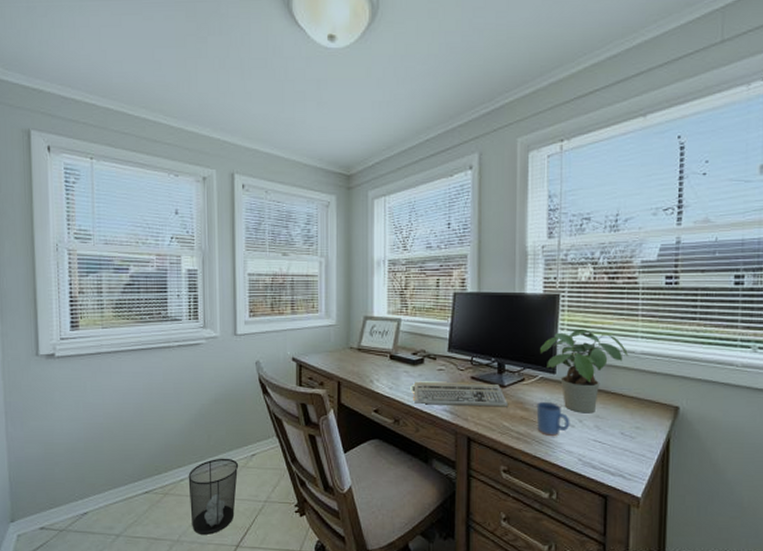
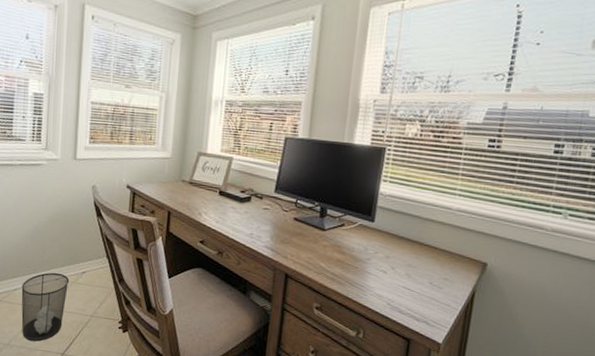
computer keyboard: present [412,381,509,407] -> none [237,217,327,249]
mug: present [536,402,570,436] -> none [351,247,384,280]
potted plant: present [540,328,629,414] -> none [361,182,446,262]

